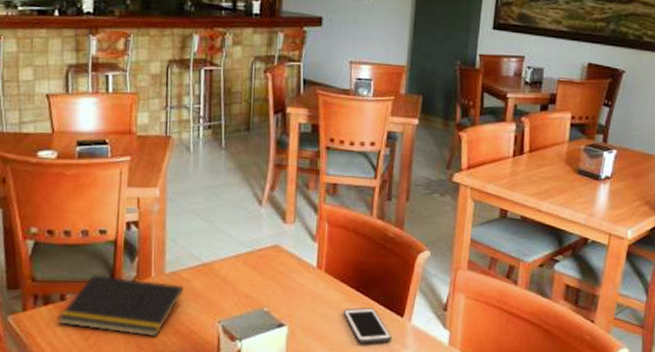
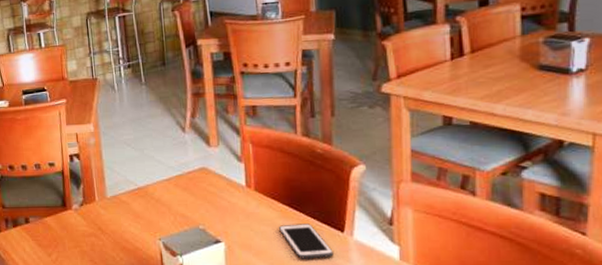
notepad: present [57,275,184,337] -> none [25,201,125,253]

